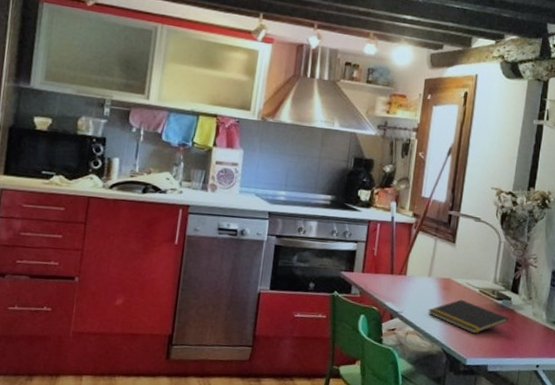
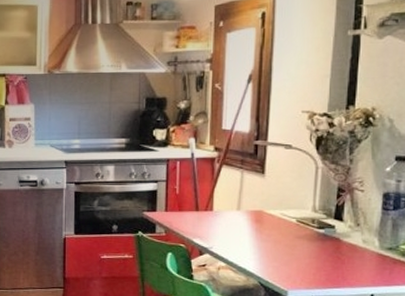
notepad: present [428,299,509,334] -> none [239,231,334,265]

